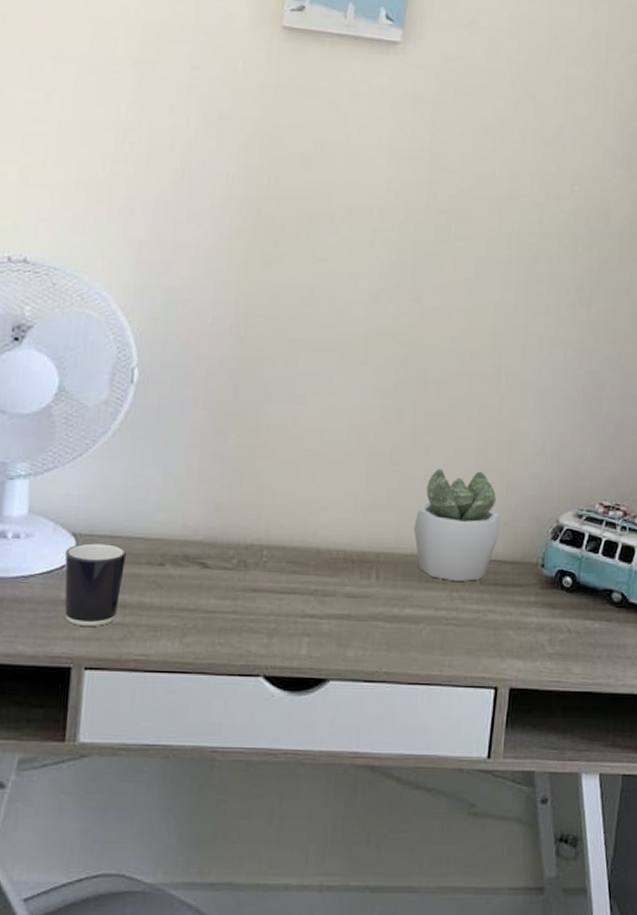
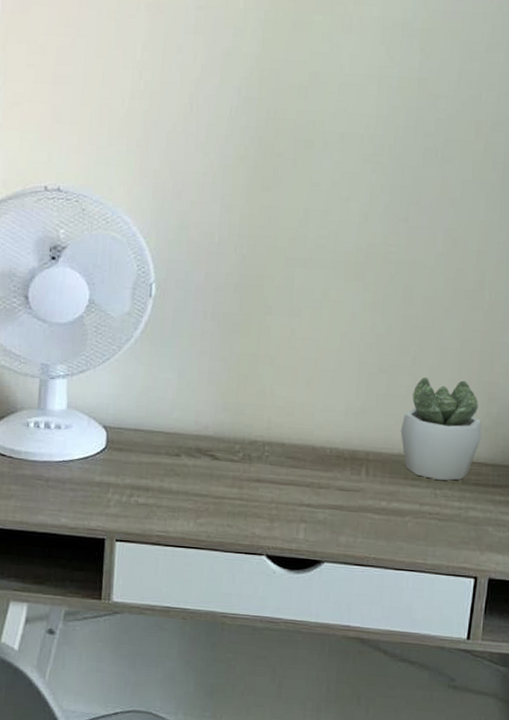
mug: present [64,543,127,626] -> none [97,434,149,506]

